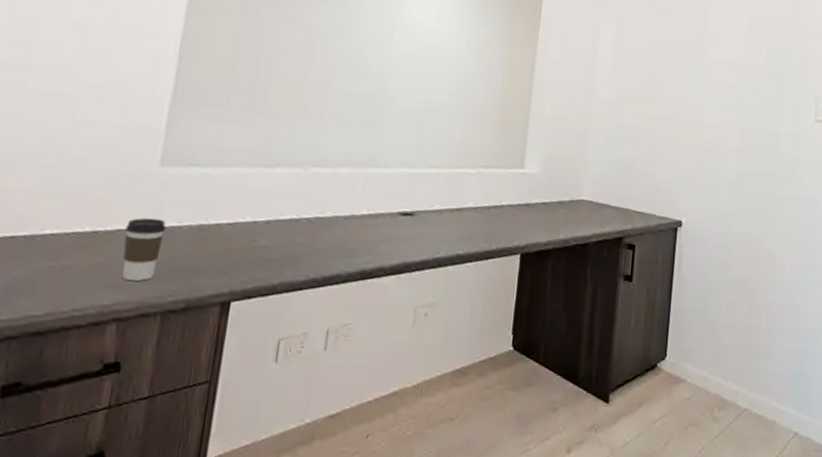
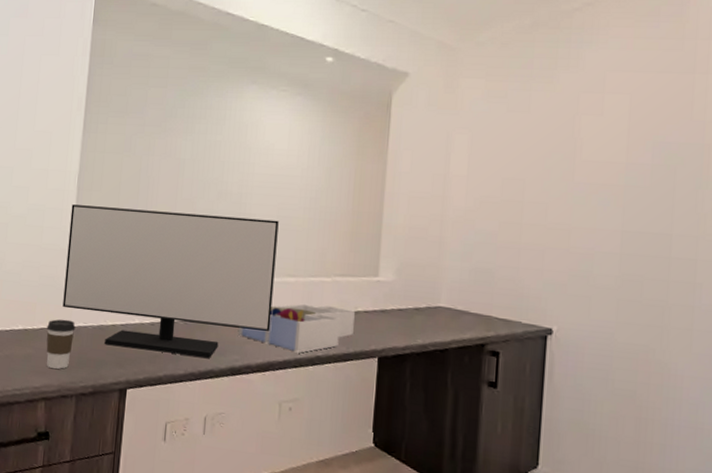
monitor: none [149,75,423,261] -> present [62,204,279,358]
desk organizer: none [370,197,499,252] -> present [237,303,355,353]

